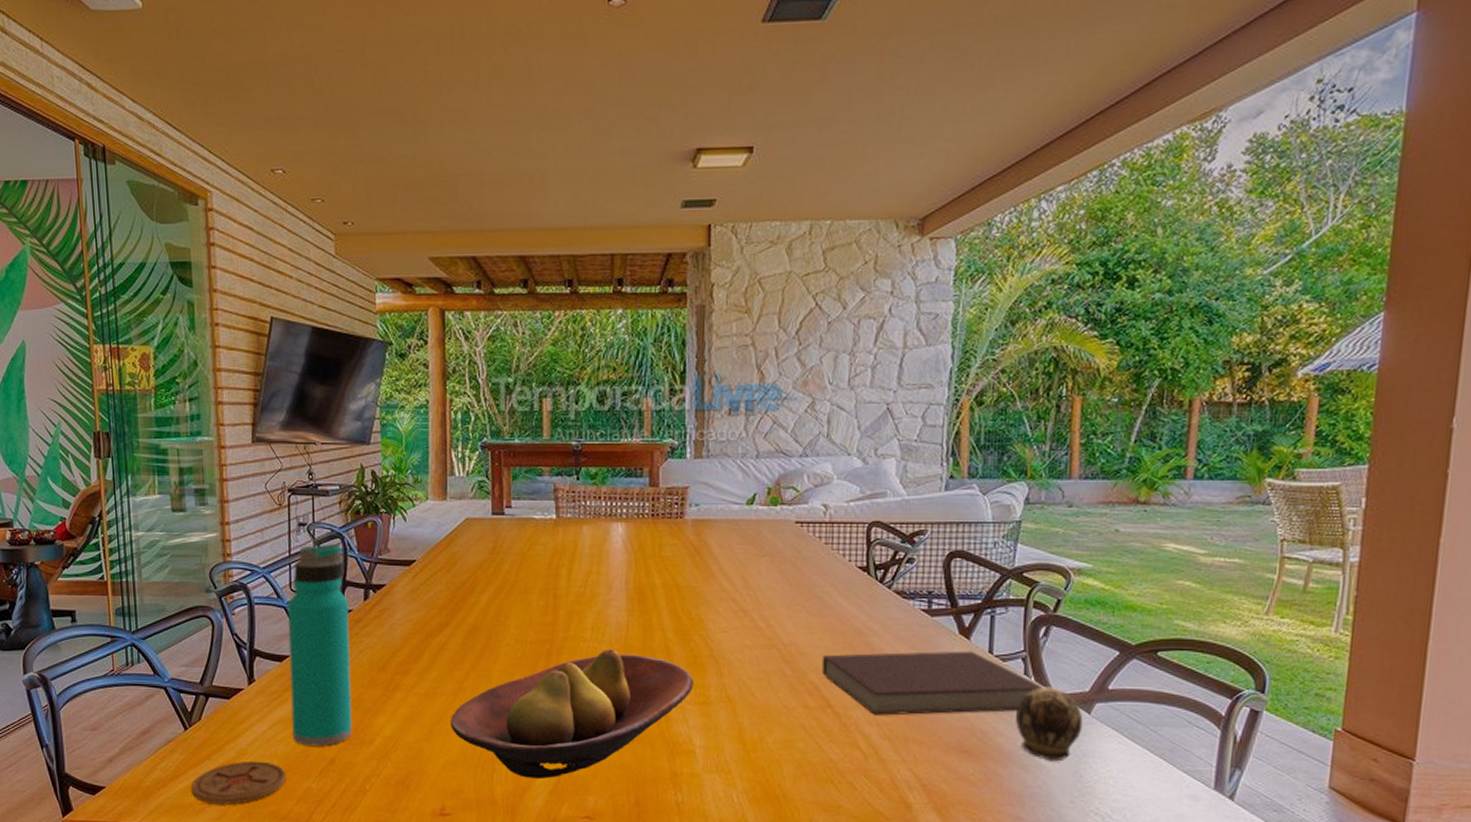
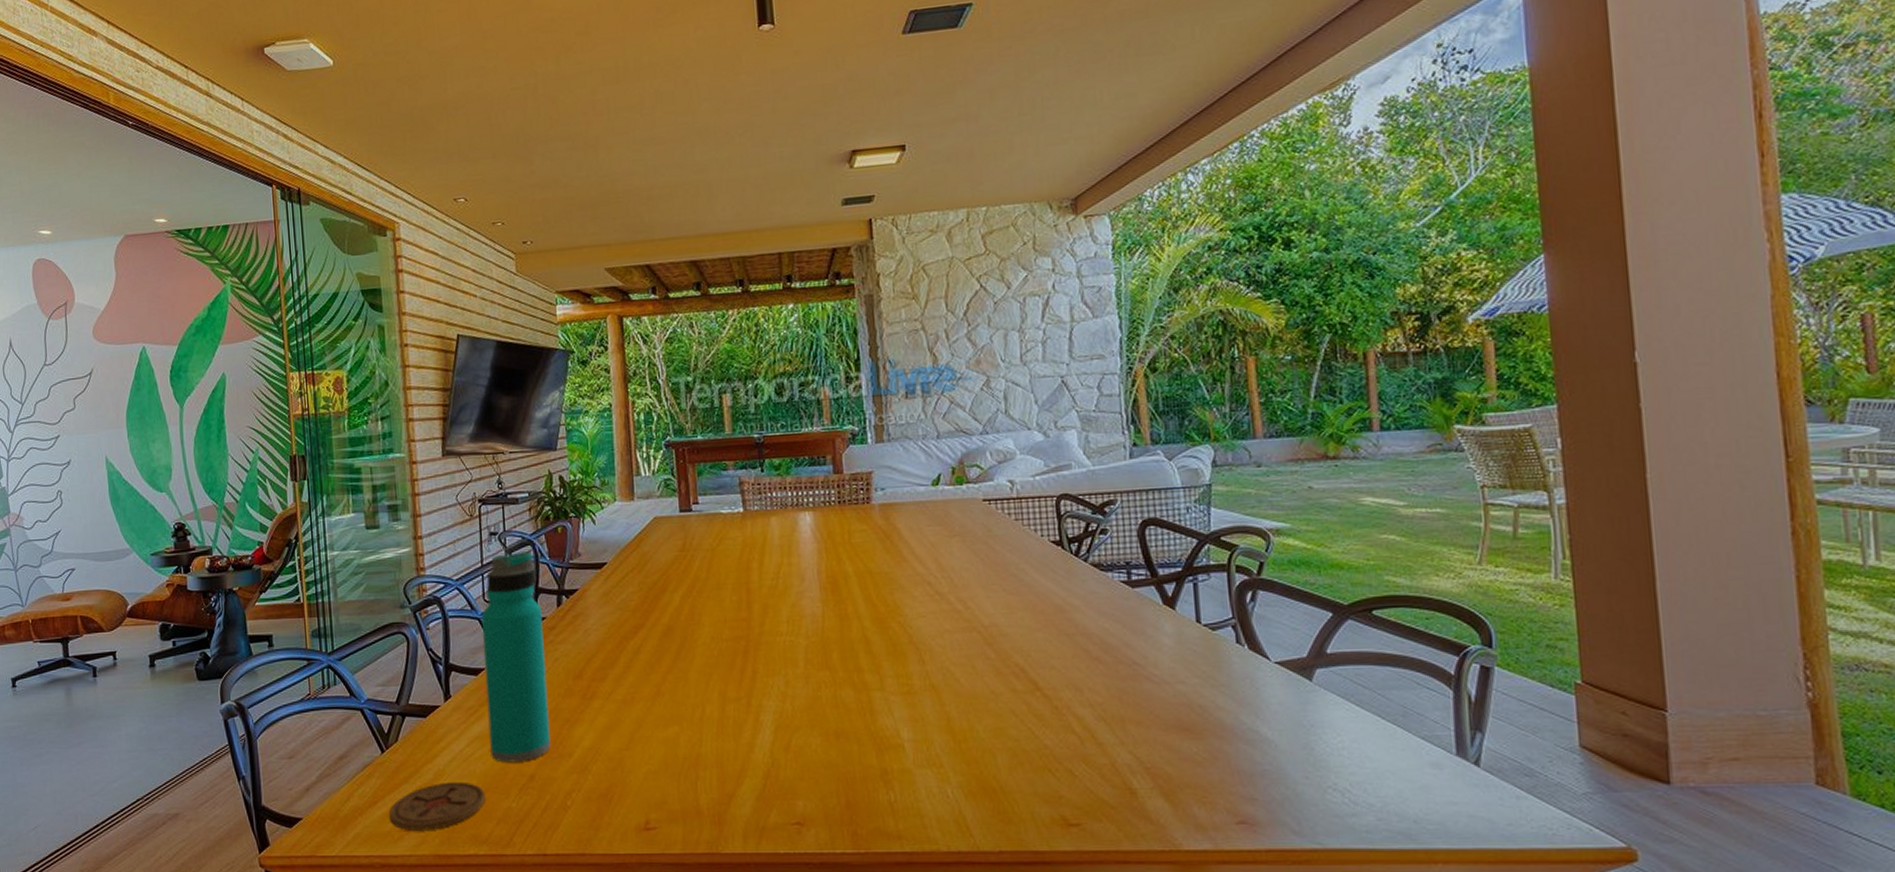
fruit bowl: present [450,649,694,779] -> none [649,642,896,784]
notebook: present [821,650,1043,716] -> none [1024,621,1258,696]
decorative egg: present [1016,686,1083,762] -> none [1234,654,1306,735]

